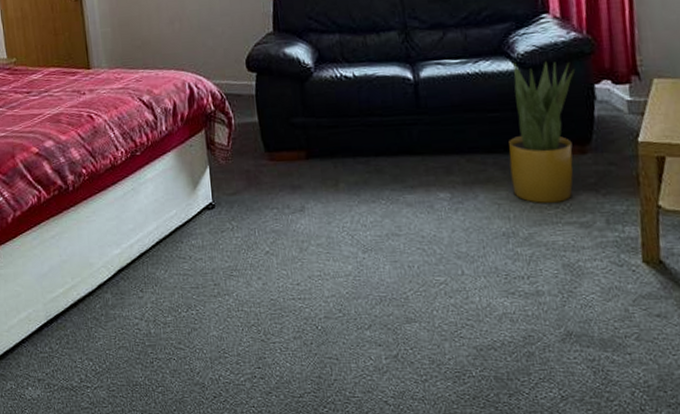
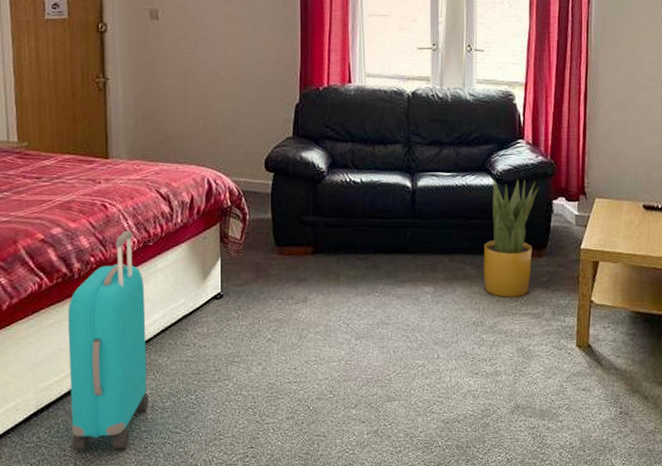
suitcase: none [66,140,151,363] -> present [68,230,149,451]

